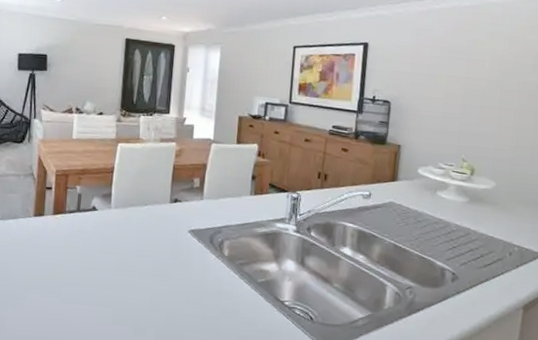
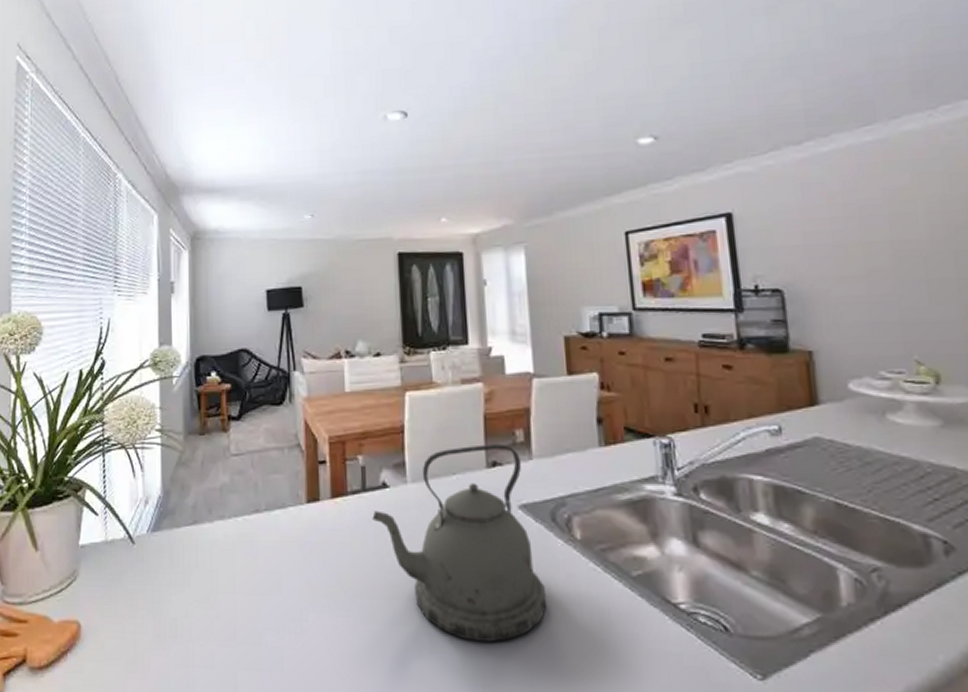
kettle: none [82,186,198,320] -> present [372,444,548,642]

